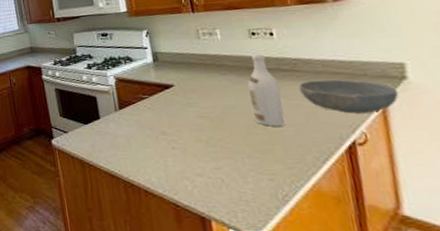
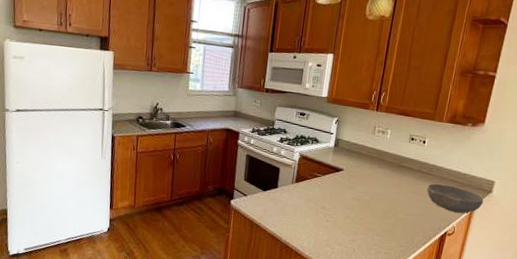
wine bottle: present [248,53,285,127] -> none [391,155,416,215]

